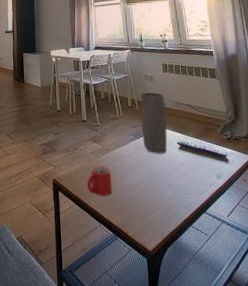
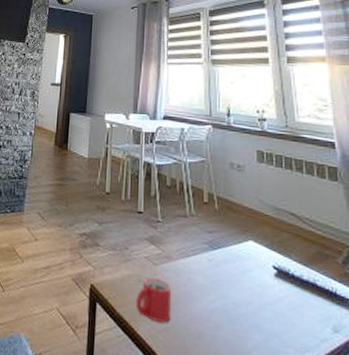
vase: present [139,92,167,154] -> none [220,186,259,279]

